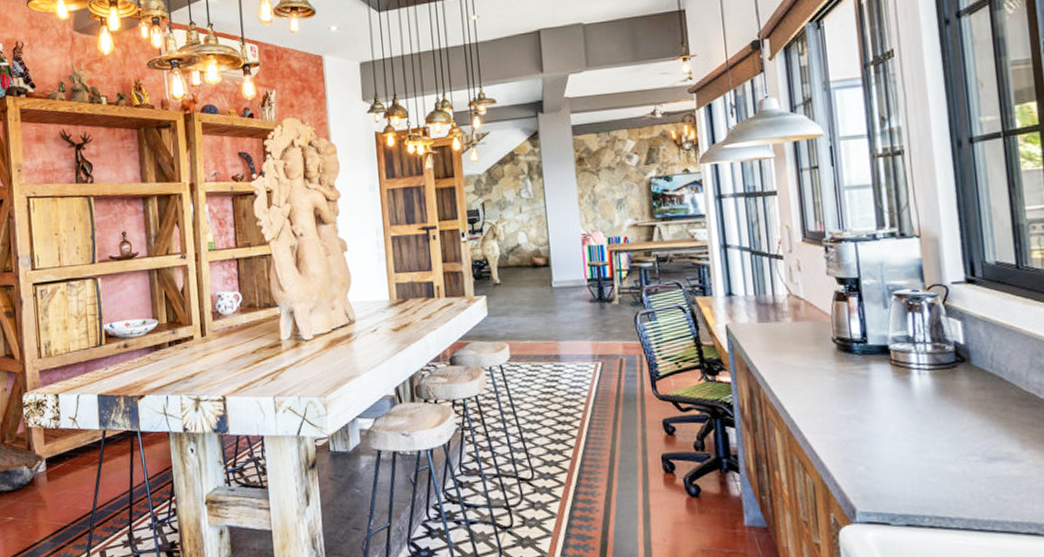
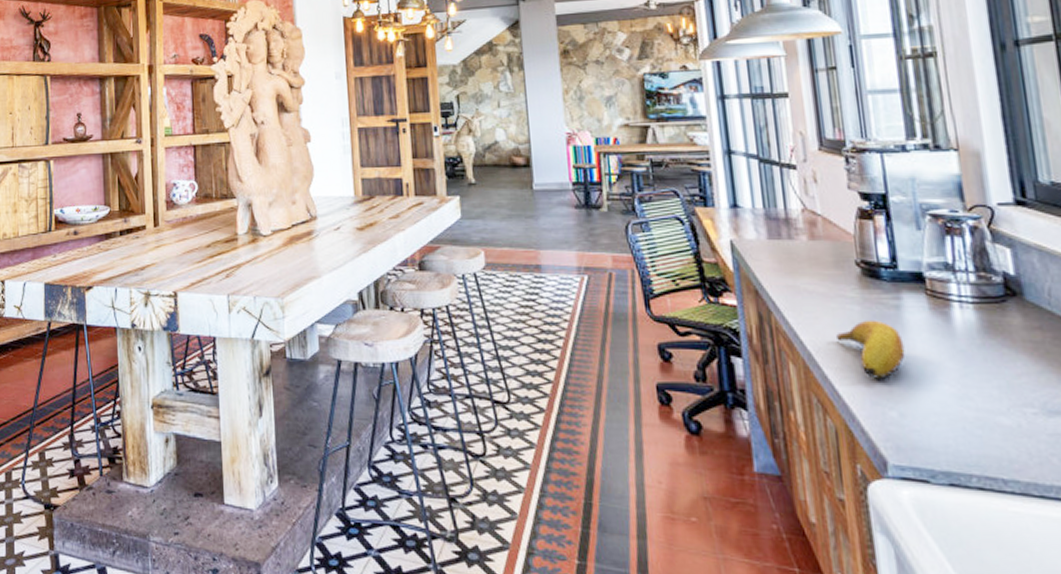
fruit: none [815,388,873,439] -> present [836,320,906,379]

